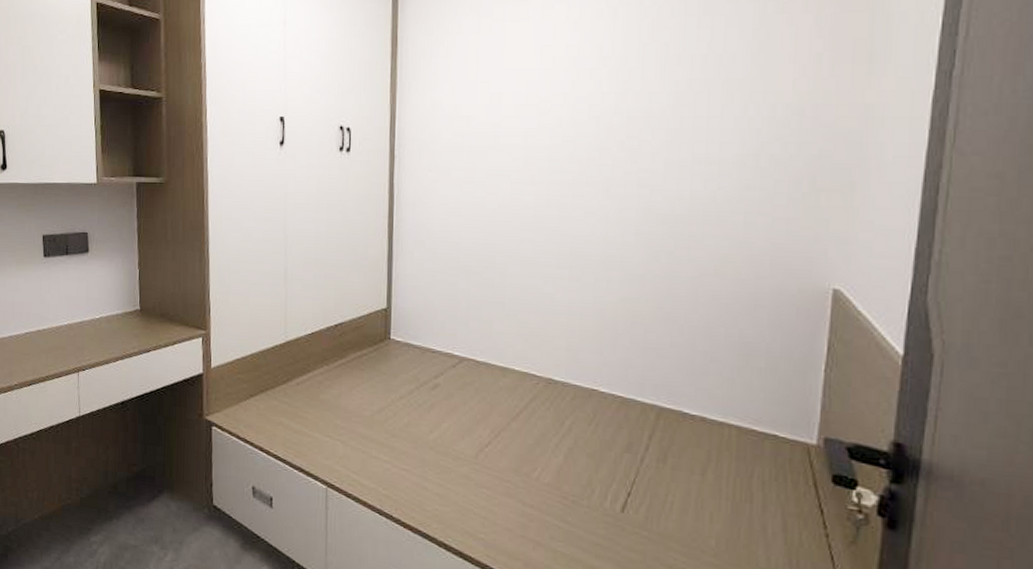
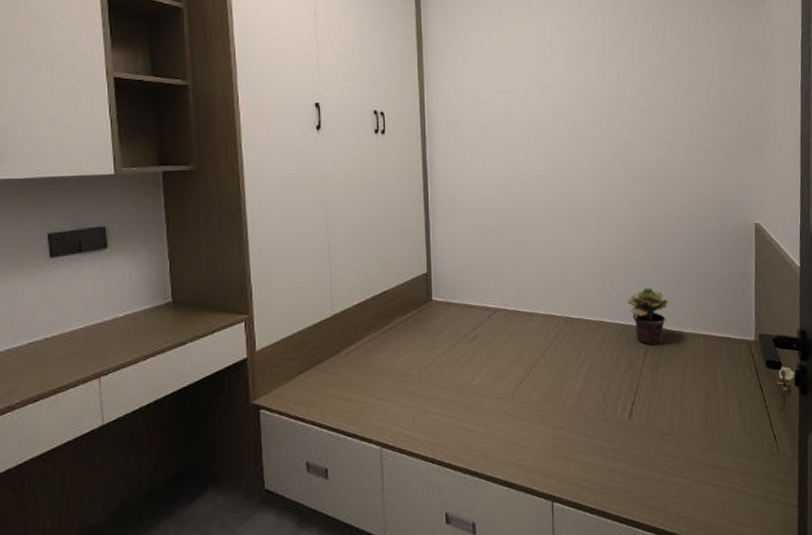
potted plant: none [632,355,690,429] -> present [628,287,669,345]

